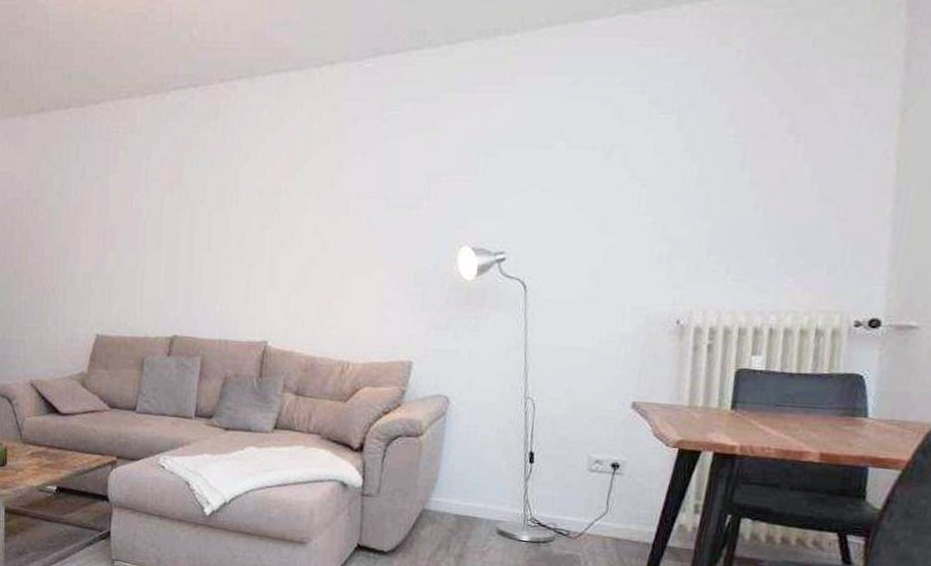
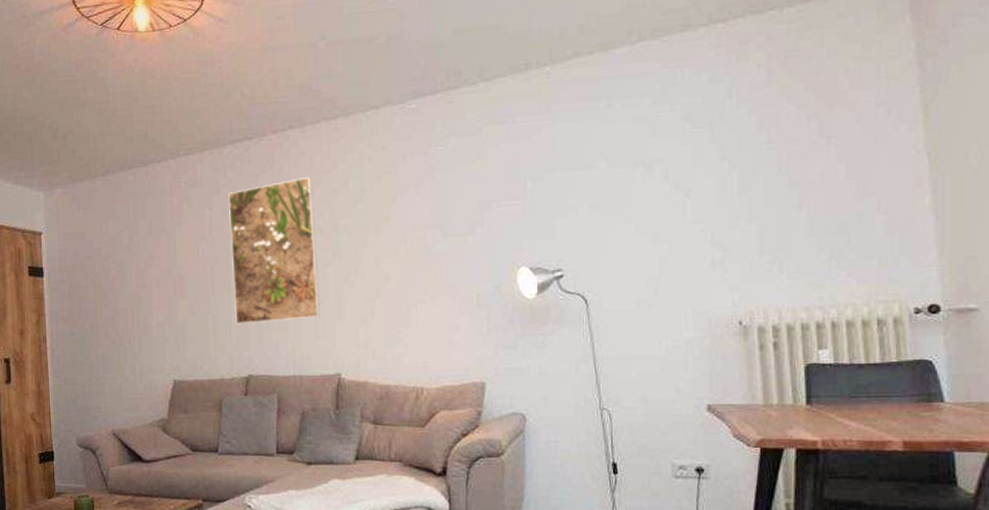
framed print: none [164,132,257,283] -> present [228,176,320,324]

